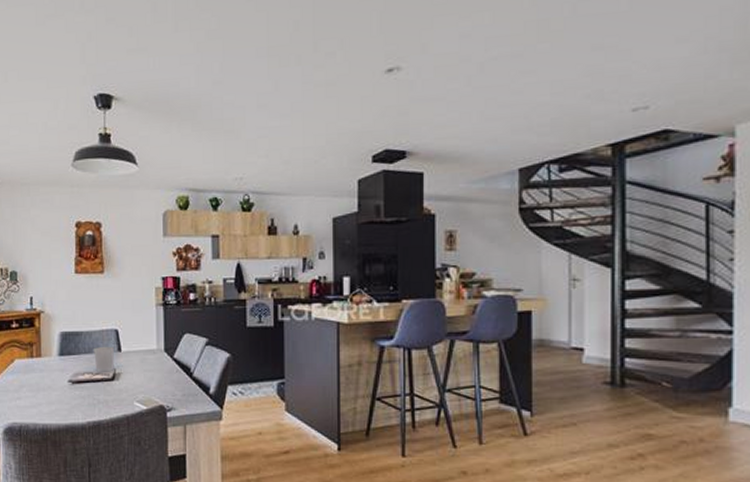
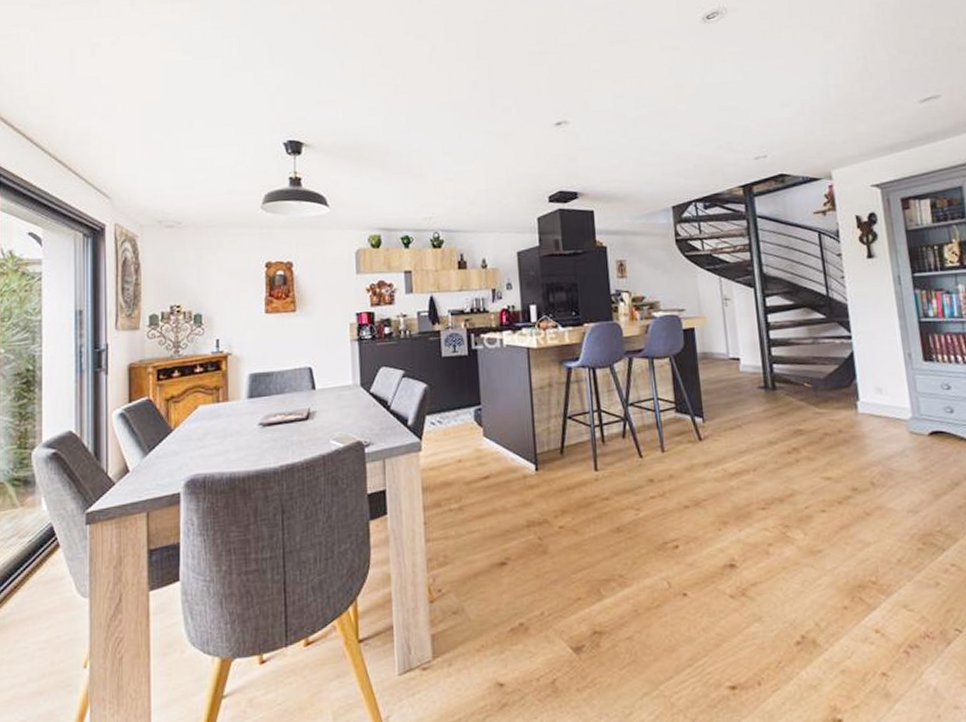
candle holder: present [94,346,114,374] -> none [286,384,308,414]

